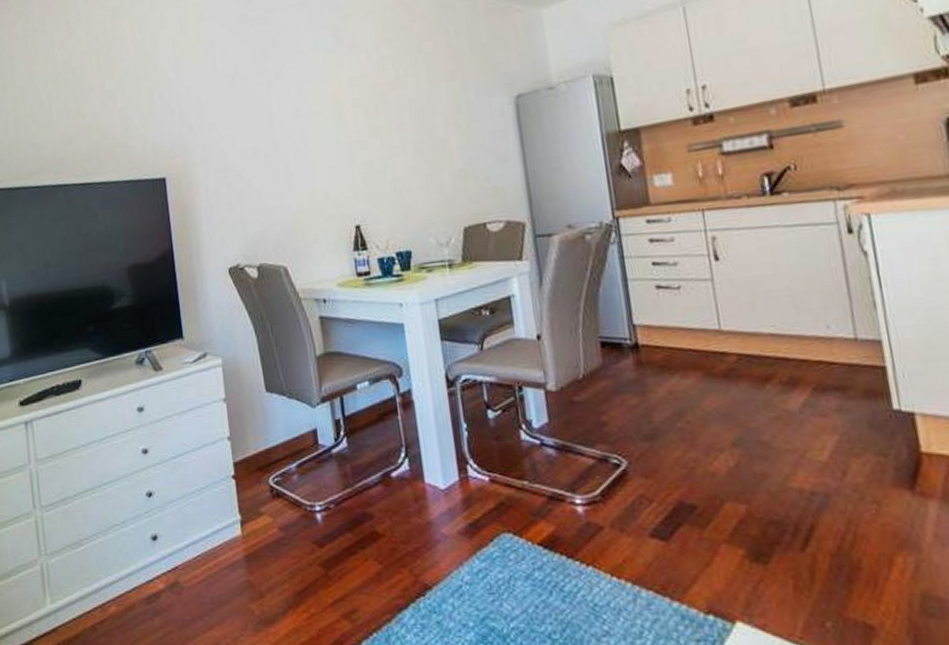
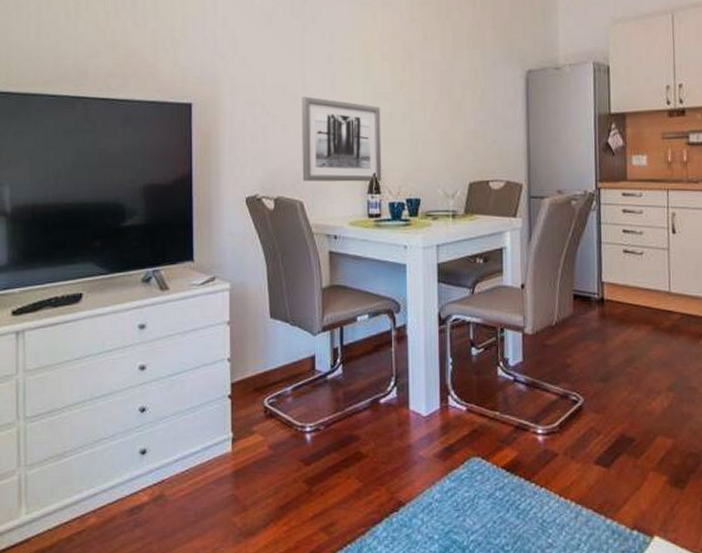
wall art: none [273,155,367,245] -> present [301,96,382,182]

